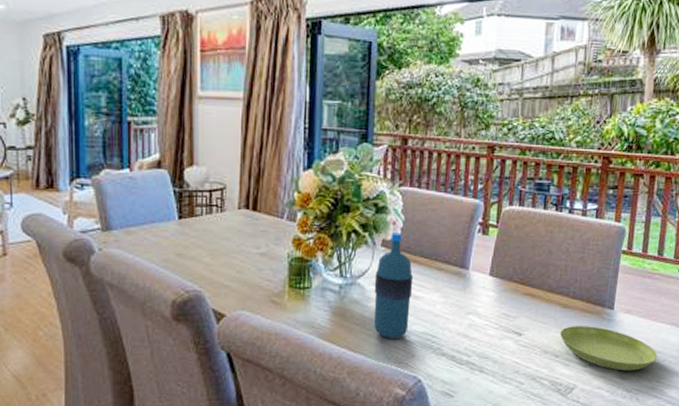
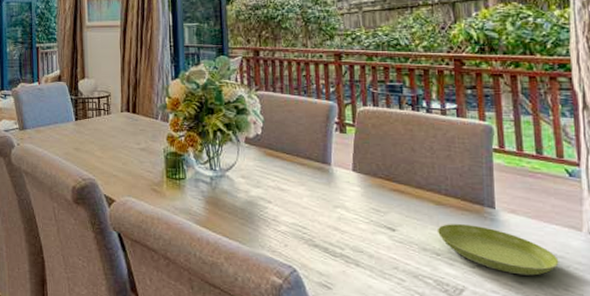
water bottle: present [374,233,414,338] -> none [241,131,279,228]

